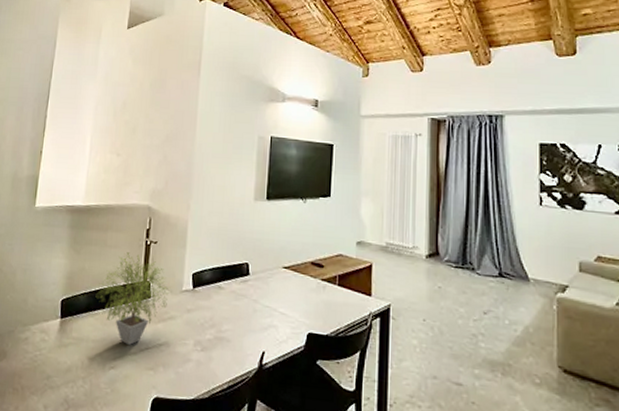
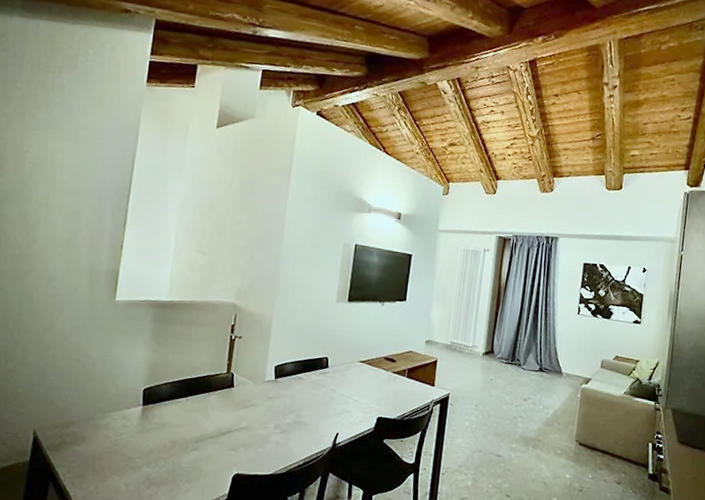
potted plant: present [95,252,170,346] -> none [178,346,253,430]

